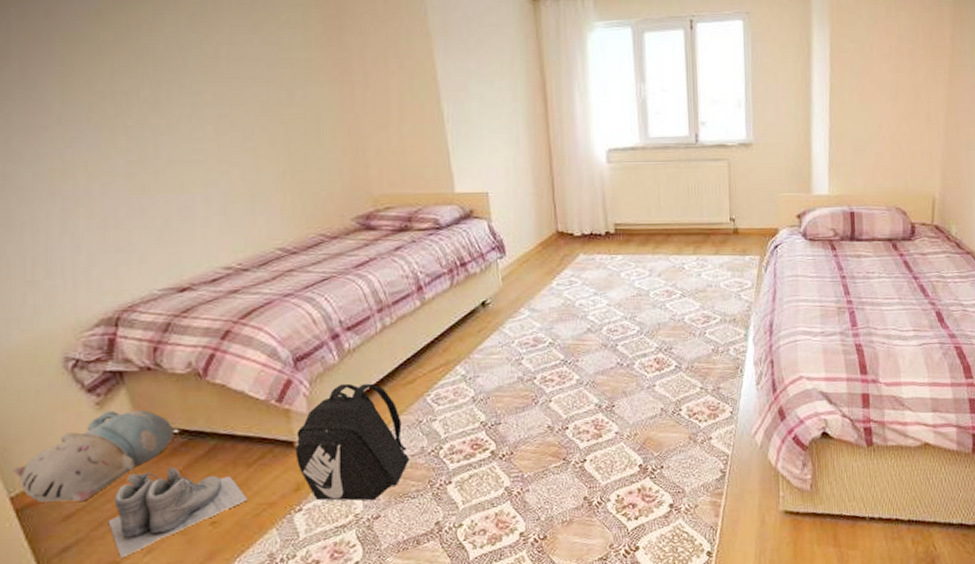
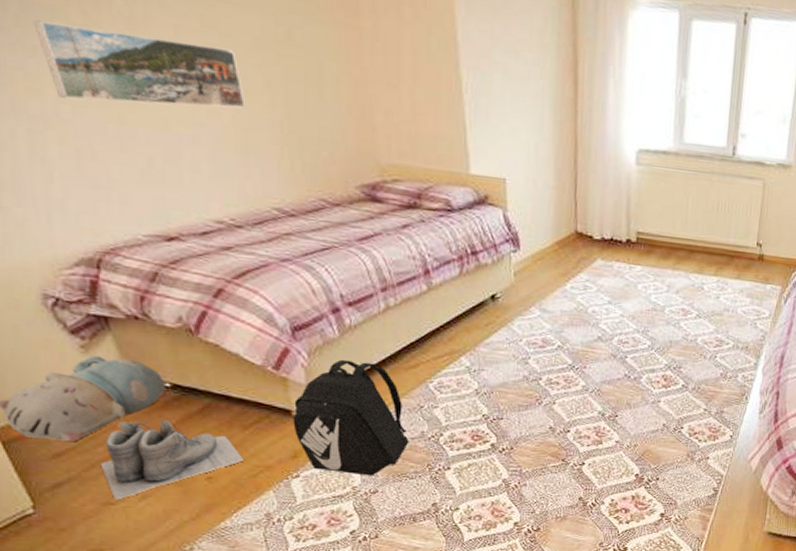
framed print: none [72,116,254,178] -> present [33,20,247,109]

